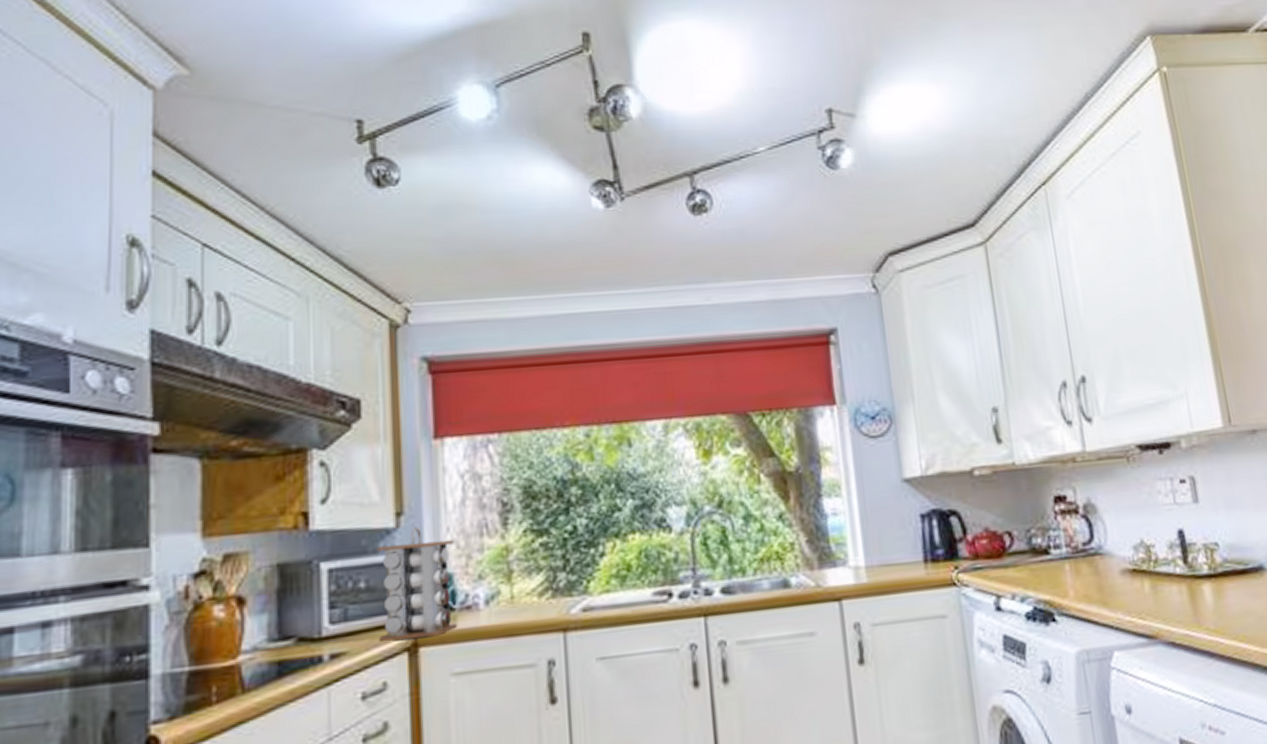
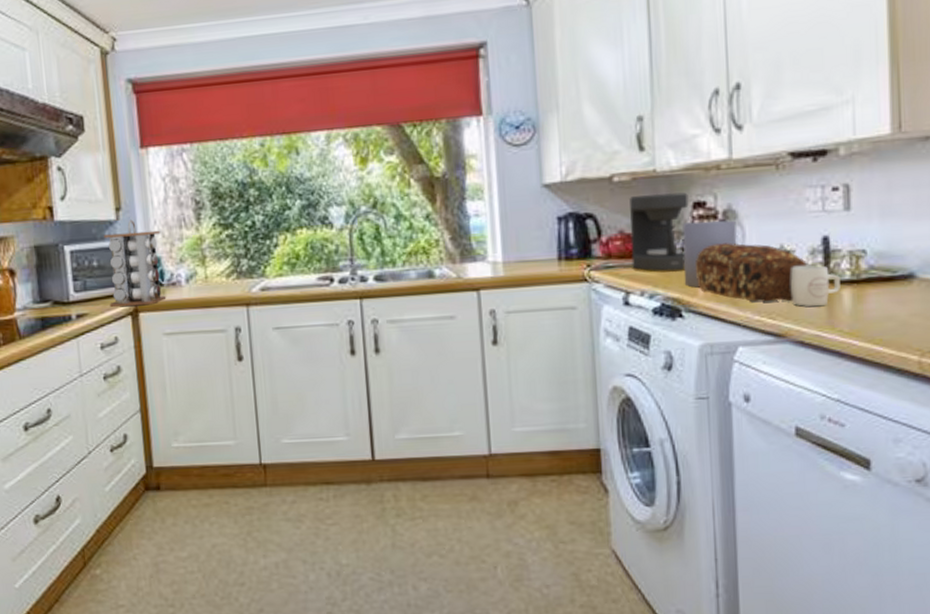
coffee maker: none [992,486,1054,573] -> present [630,192,689,273]
canister: none [1046,515,1100,590] -> present [682,220,737,289]
bread loaf: none [1062,538,1167,601] -> present [695,243,807,302]
mug: none [1153,560,1201,604] -> present [790,265,840,307]

